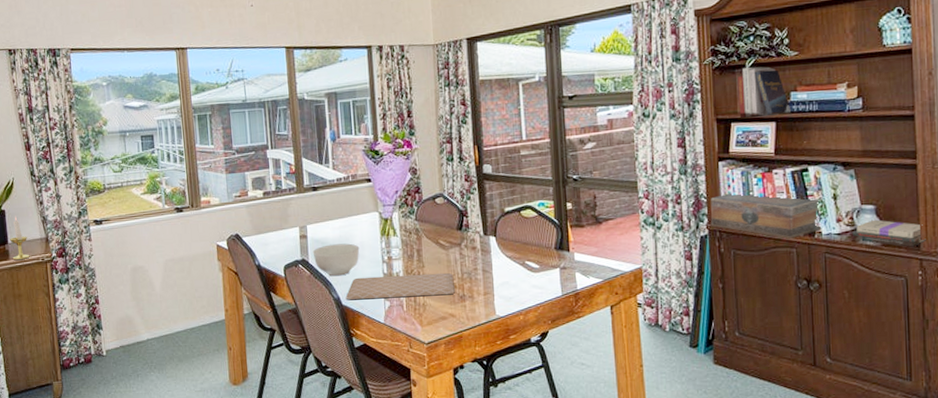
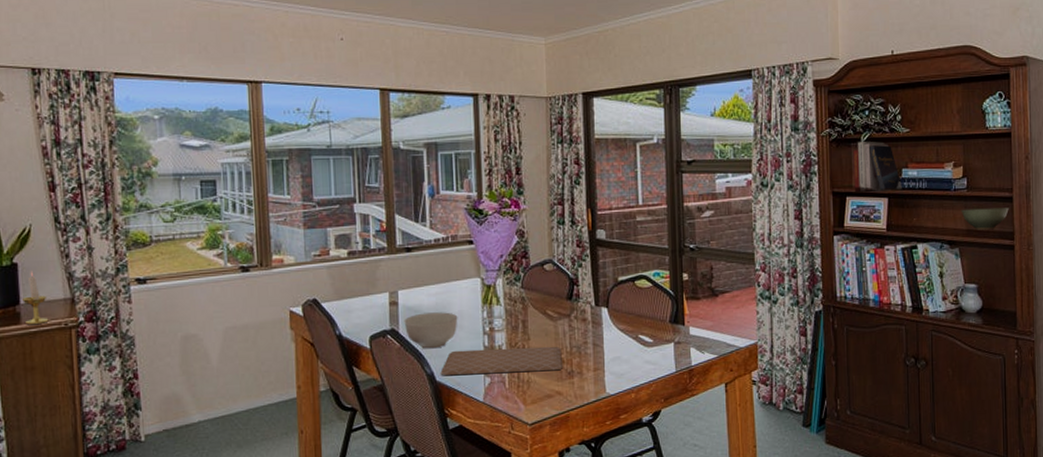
decorative box: present [710,193,822,239] -> none [825,268,929,316]
books: present [852,219,926,247] -> none [957,298,1022,326]
bowl: none [856,126,910,151] -> present [961,207,1009,230]

